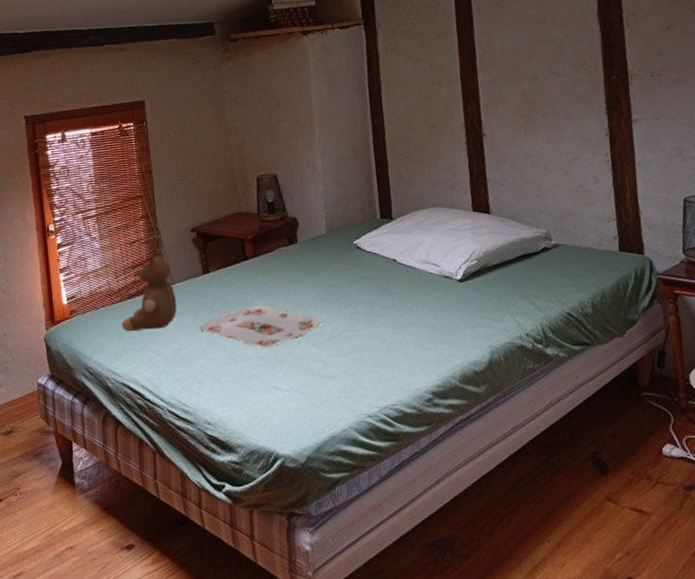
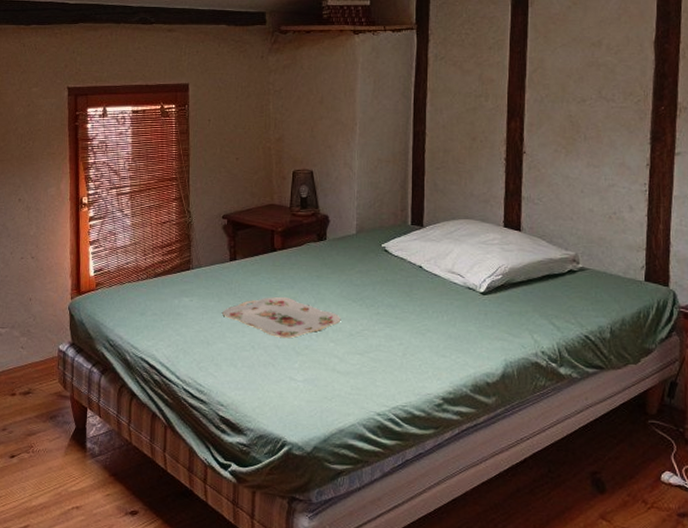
teddy bear: present [121,248,177,332] -> none [145,231,202,310]

